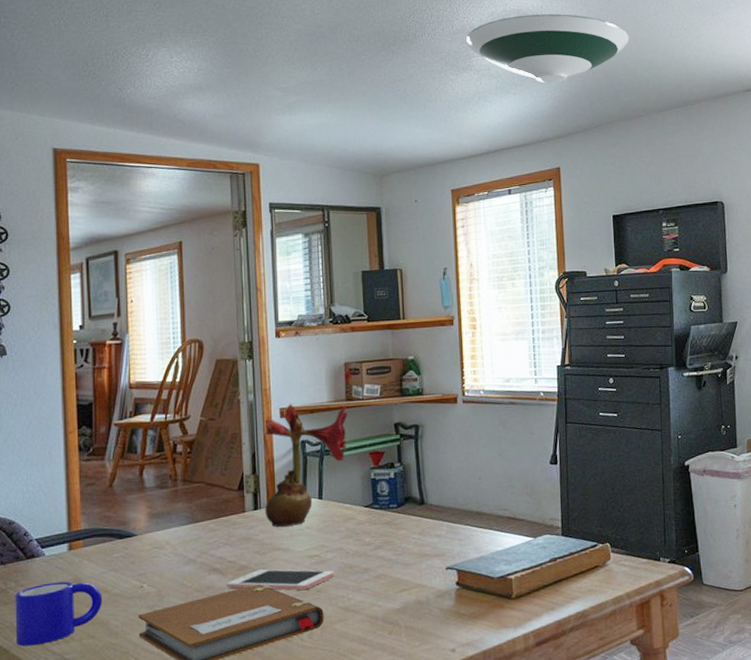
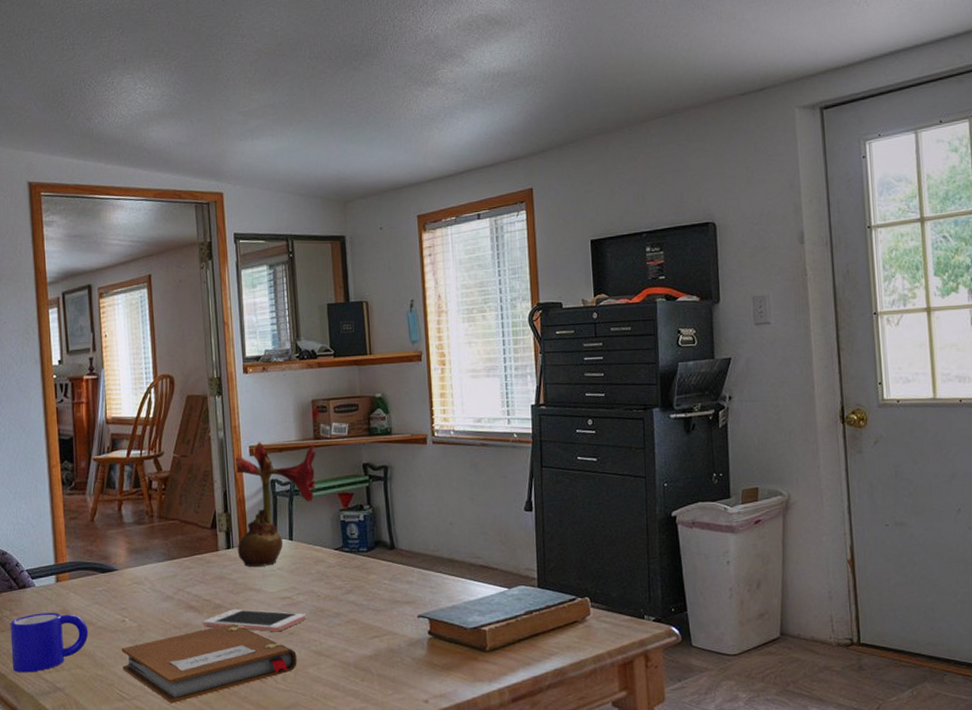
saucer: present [466,14,629,84] -> none [431,16,608,96]

